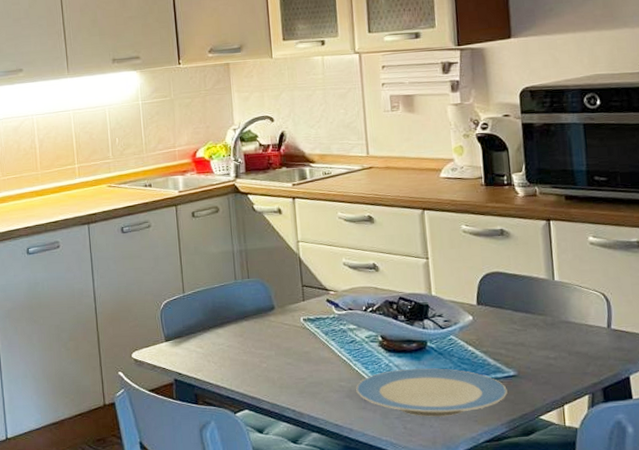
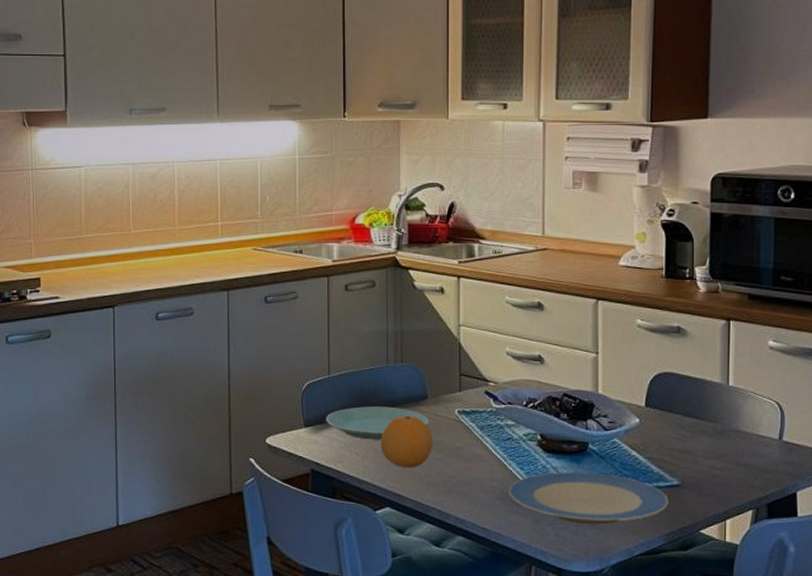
plate: none [184,318,277,350] -> present [326,406,429,440]
fruit: none [235,325,283,374] -> present [380,415,432,469]

